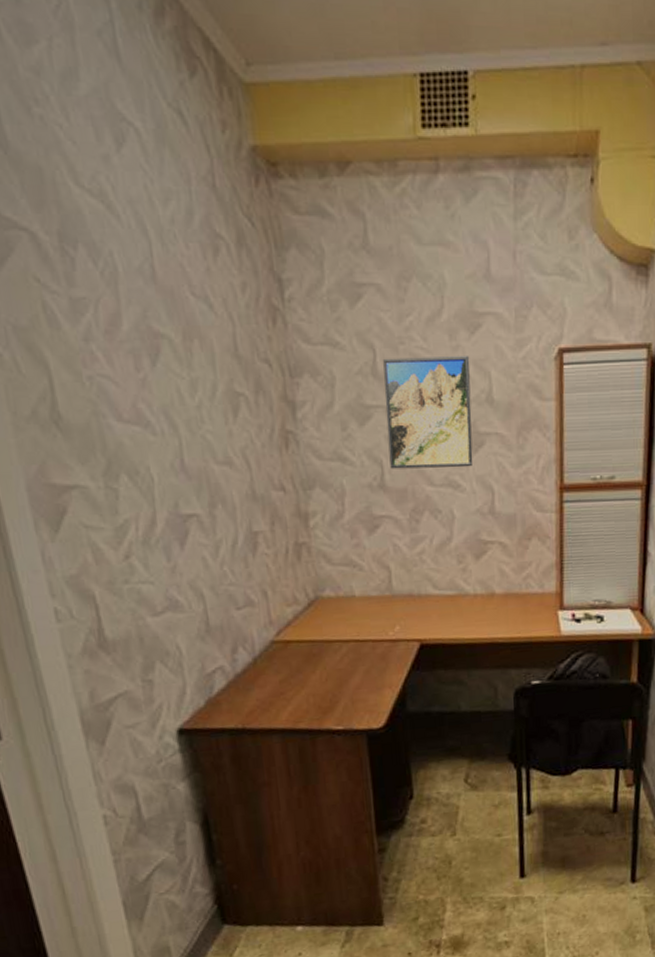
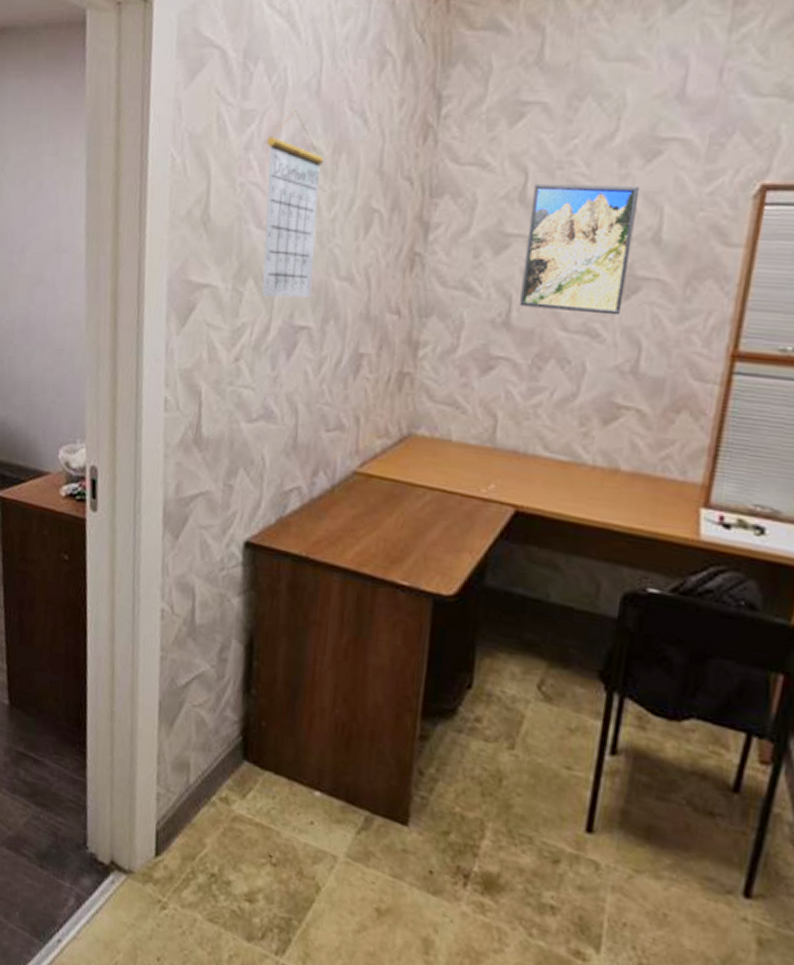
calendar: none [108,297,192,490] -> present [261,110,324,298]

